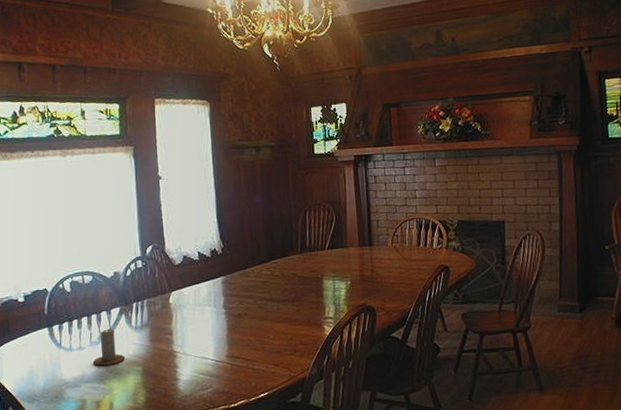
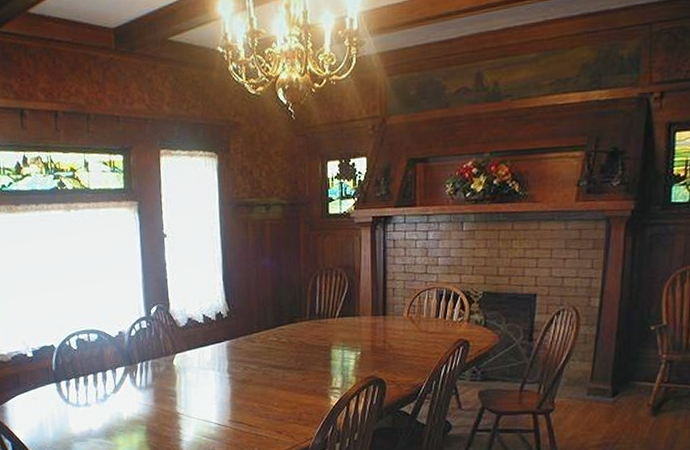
candle: present [93,318,125,366] -> none [99,377,130,423]

